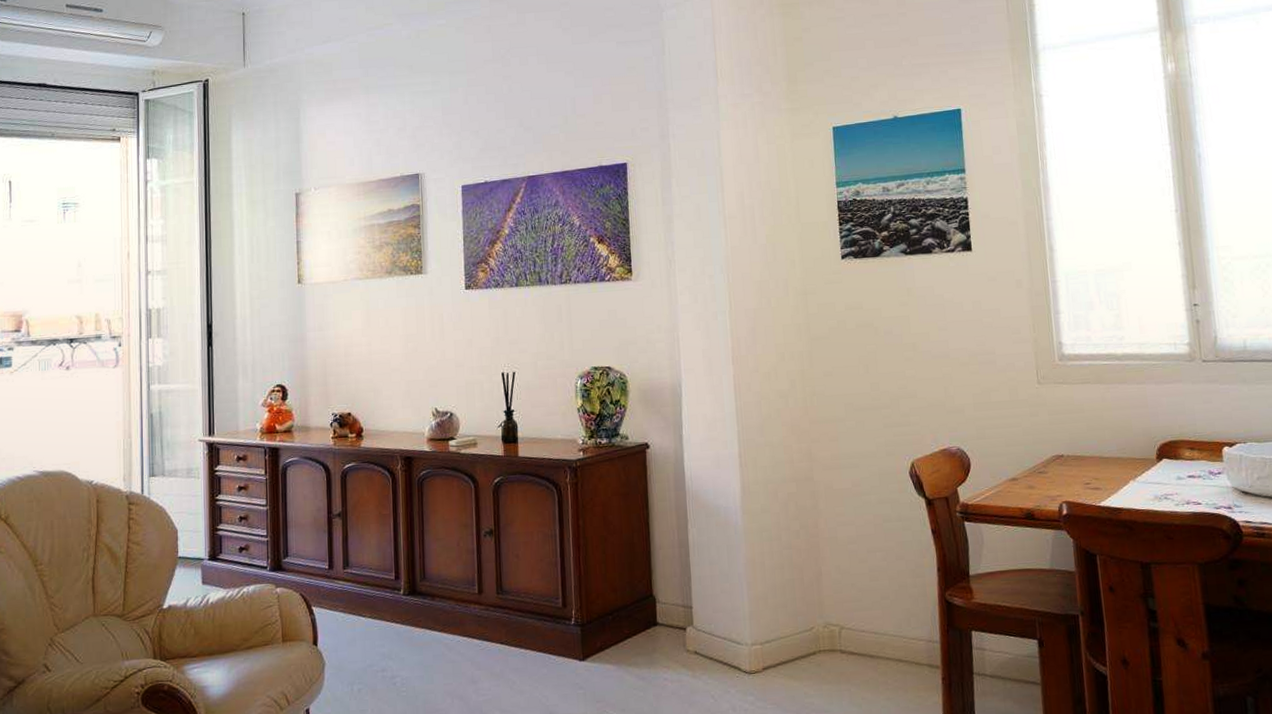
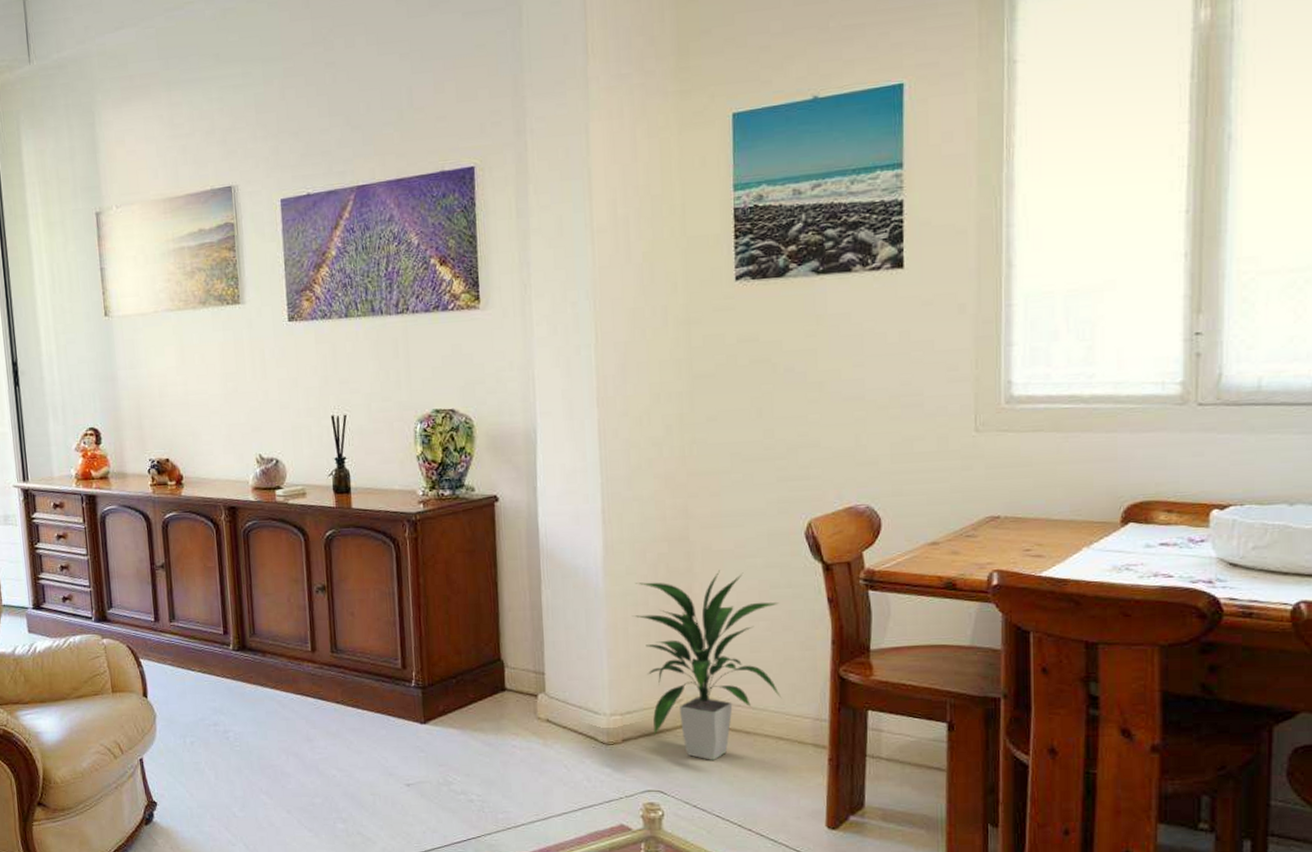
indoor plant: none [768,506,899,684] -> present [632,570,782,760]

